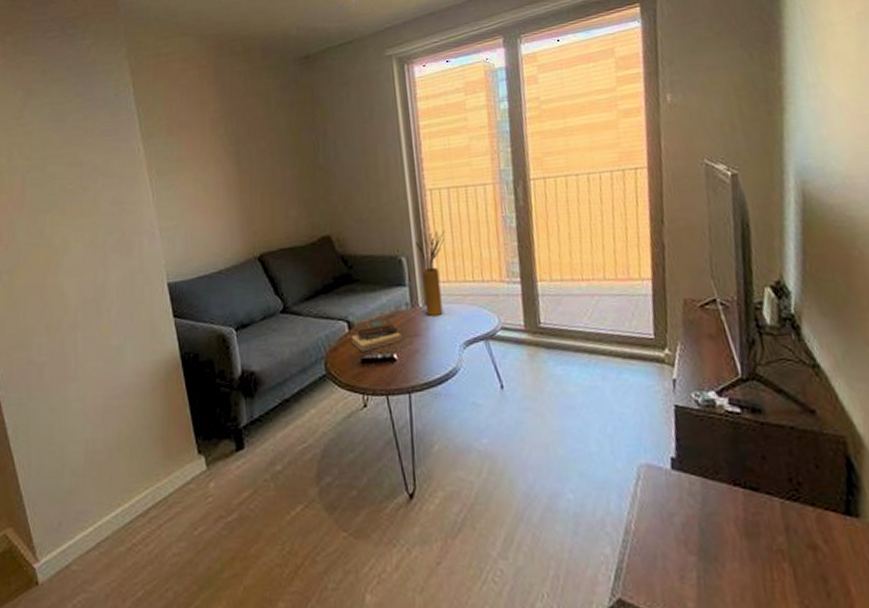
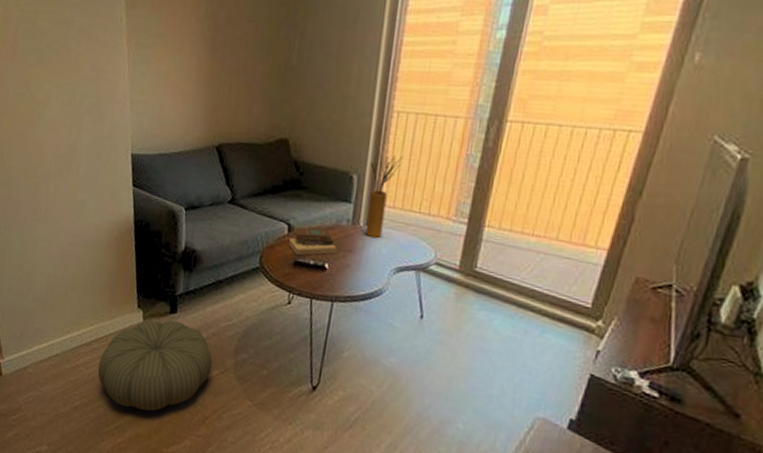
pouf: none [159,457,294,582] -> present [97,320,213,412]

